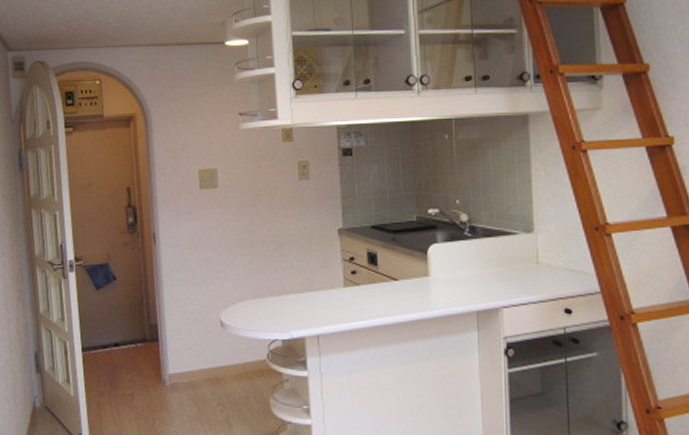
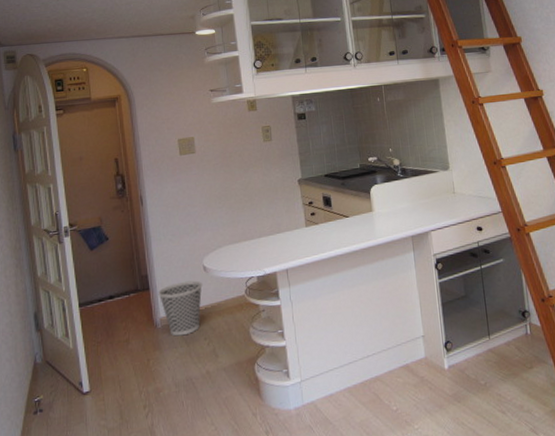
wastebasket: none [168,336,218,398] -> present [158,280,203,337]

